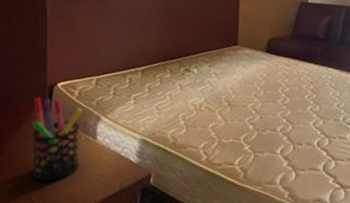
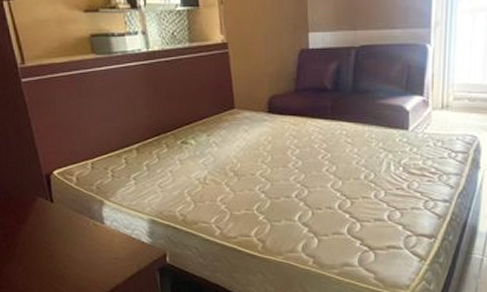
pen holder: present [31,97,83,181] -> none [34,187,92,268]

